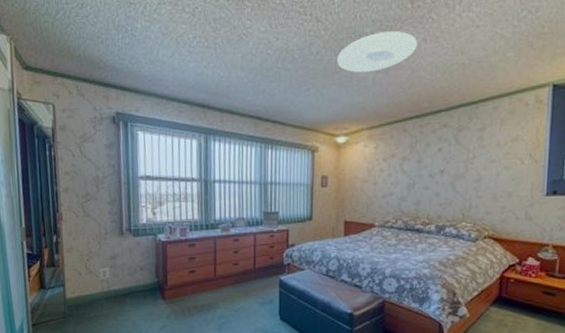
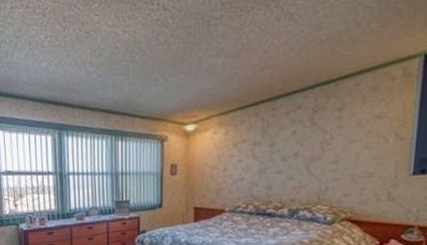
ceiling light: present [337,31,418,73] -> none [186,11,271,59]

